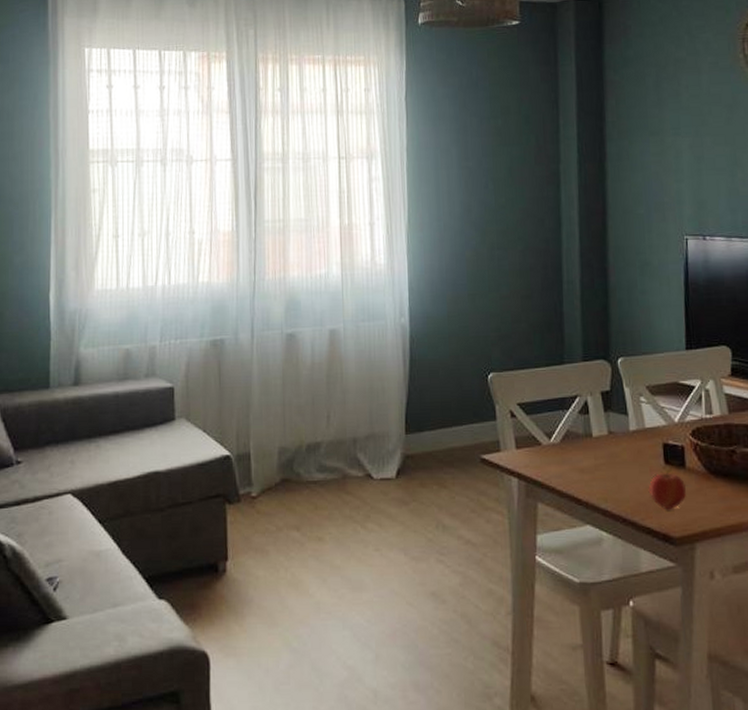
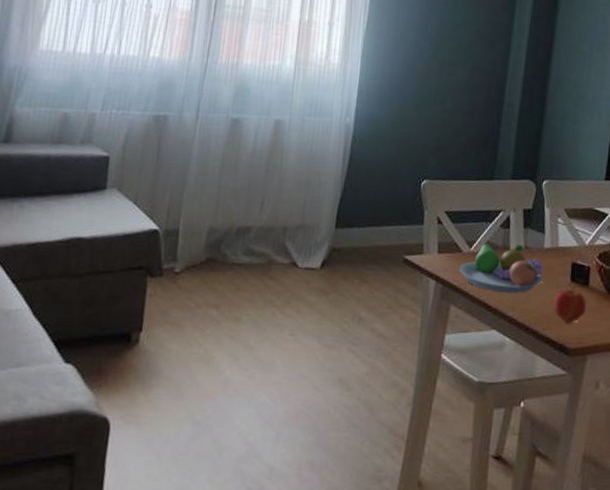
fruit bowl: none [540,430,633,484] -> present [458,242,544,294]

